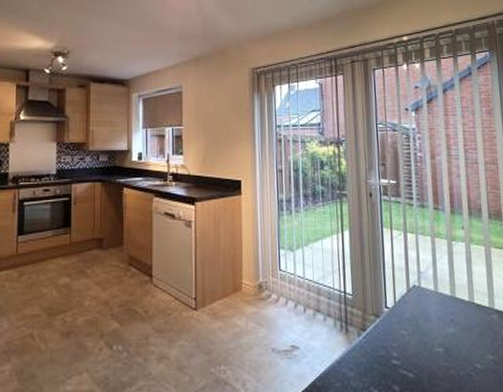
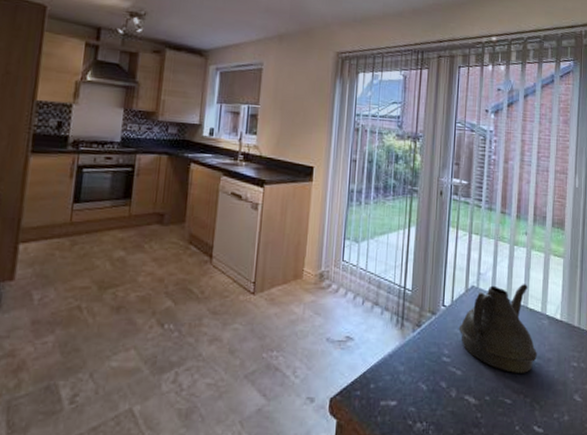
teapot: none [405,279,491,372] -> present [458,284,537,373]

